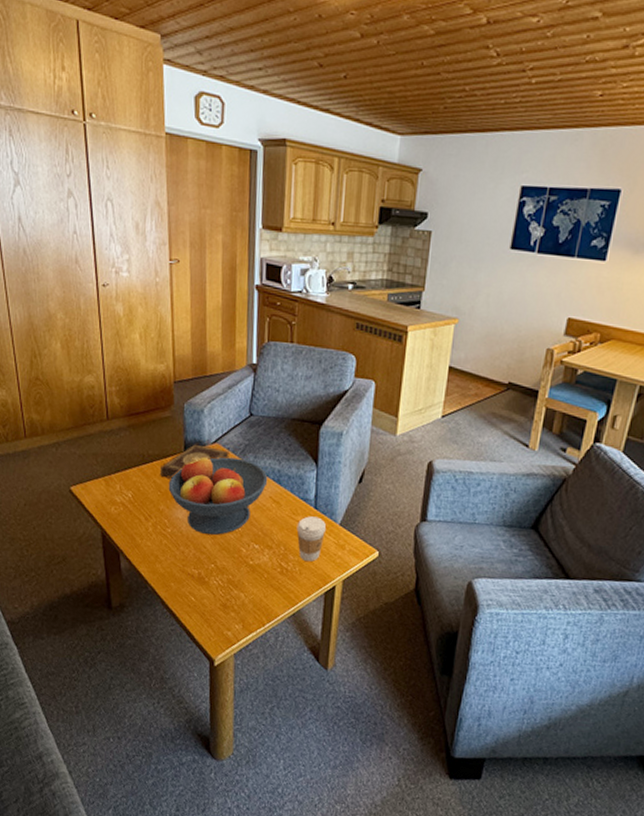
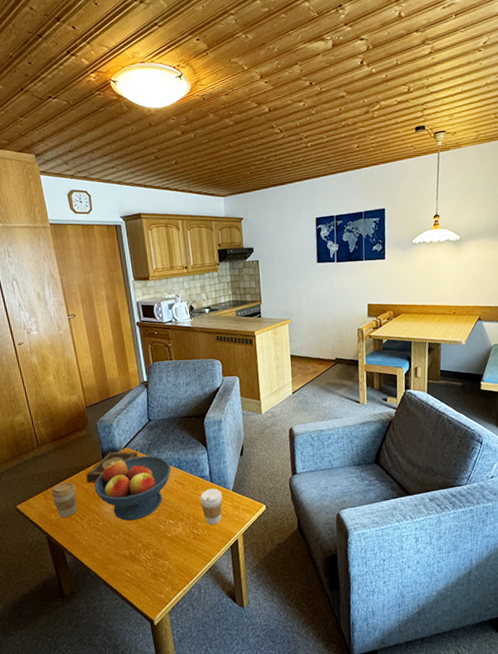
coffee cup: none [114,470,146,514] -> present [51,482,78,518]

